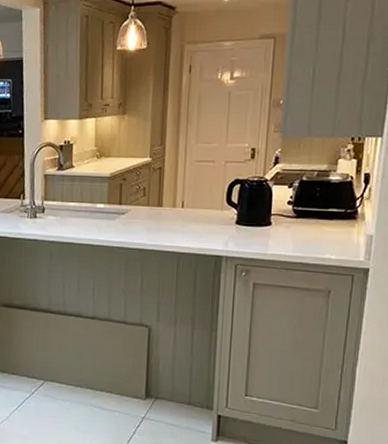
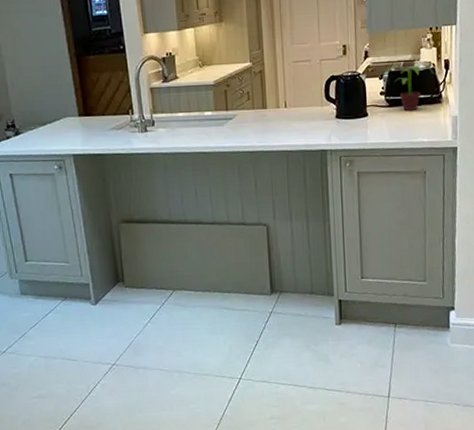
potted plant: none [294,175,352,225] -> present [383,64,434,111]

